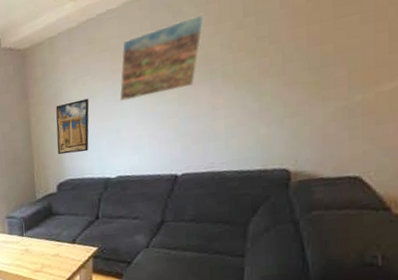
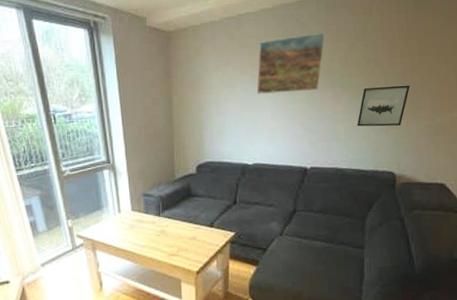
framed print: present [55,98,90,155] -> none [197,87,229,137]
wall art: none [241,59,319,121] -> present [357,85,411,127]

